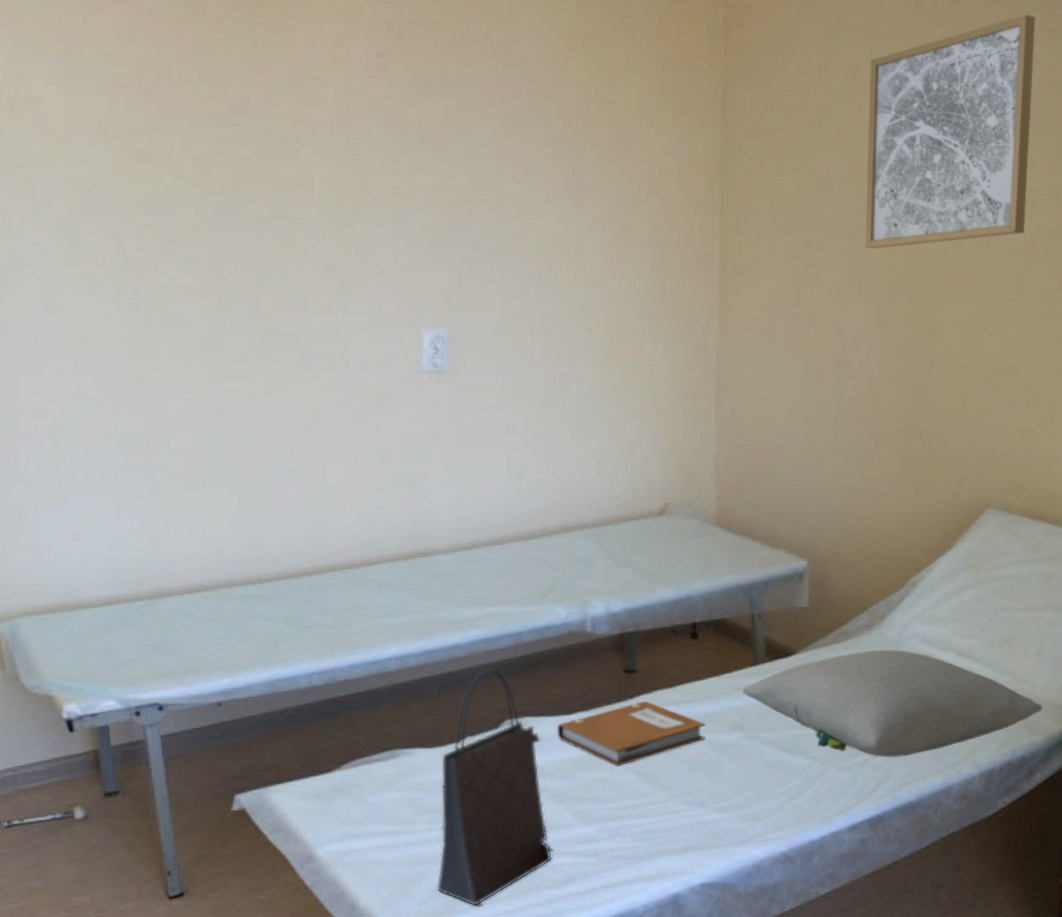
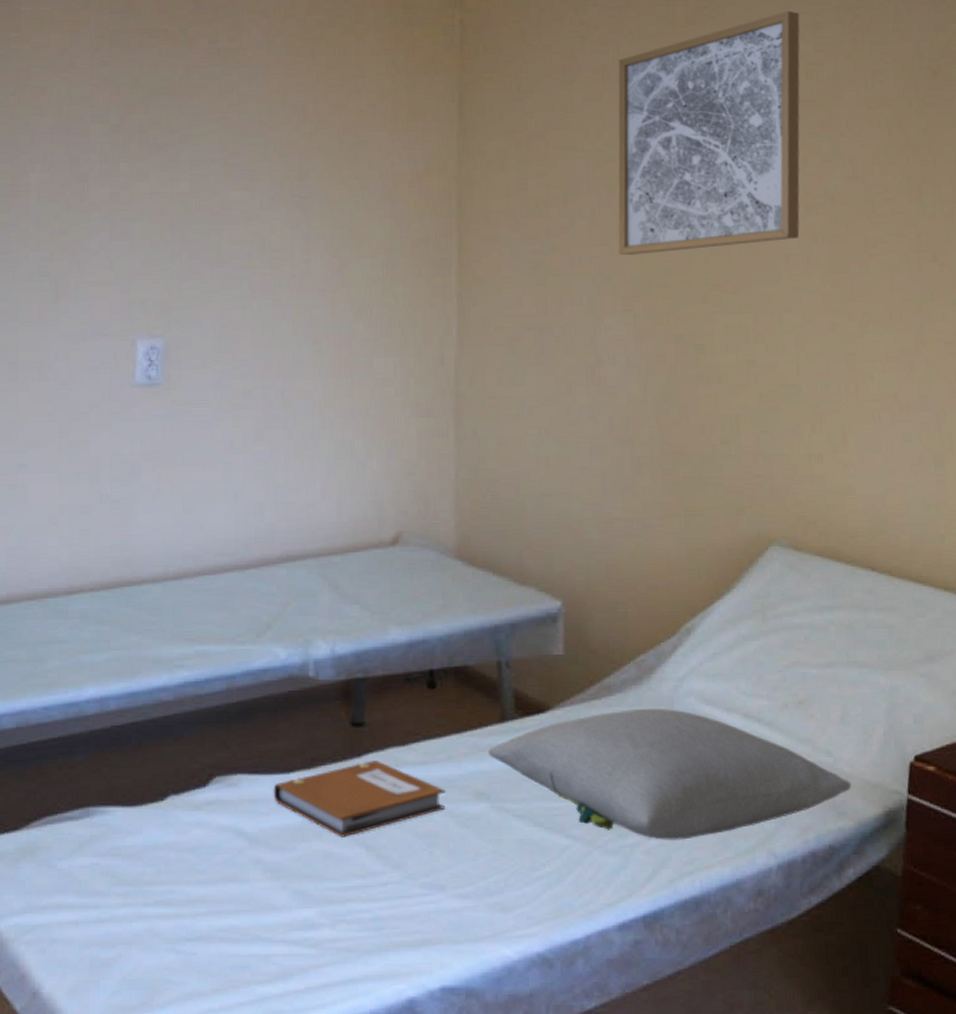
handbag: present [437,669,552,906] -> none [131,716,265,1001]

